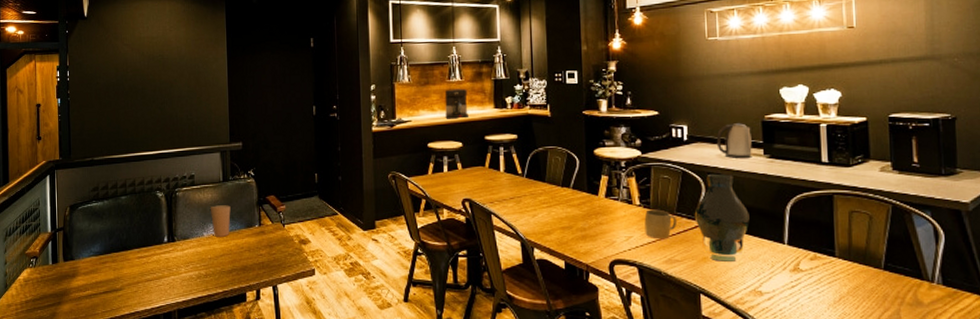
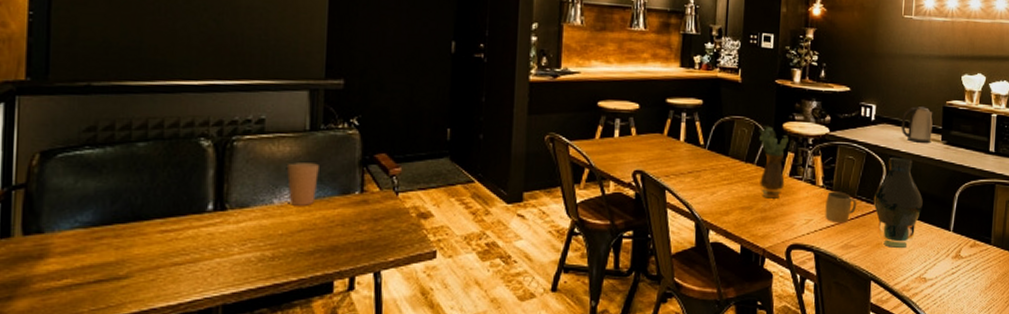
coffee maker: present [444,88,468,119] -> none [622,38,651,76]
vase: none [571,151,601,218] -> present [758,123,789,199]

